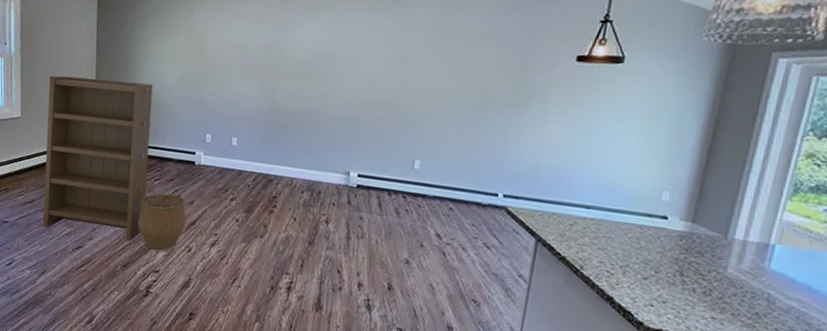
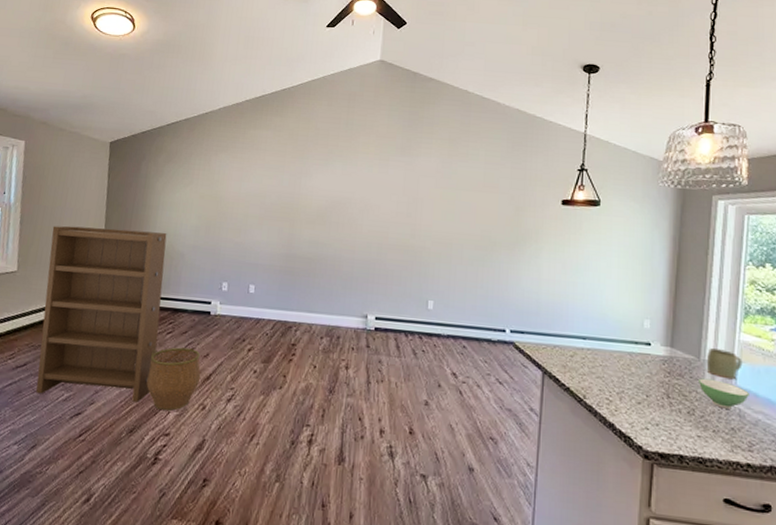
bowl: none [721,257,785,293] -> present [699,378,749,409]
mug: none [734,226,782,261] -> present [706,348,743,379]

